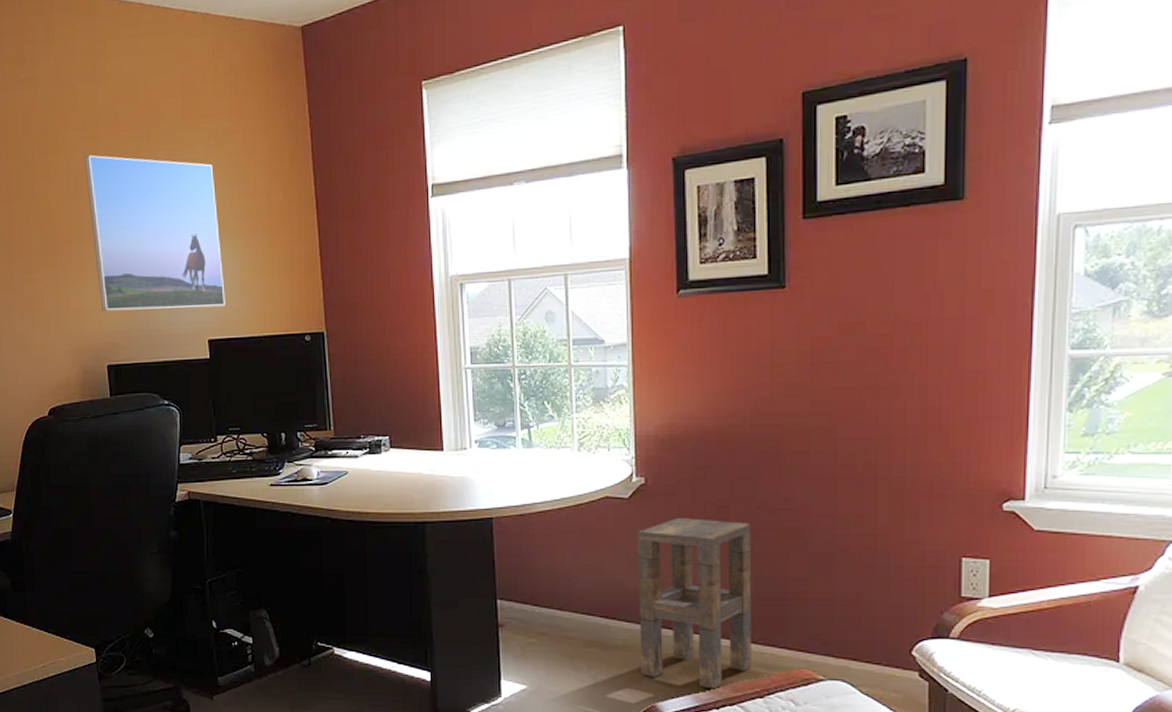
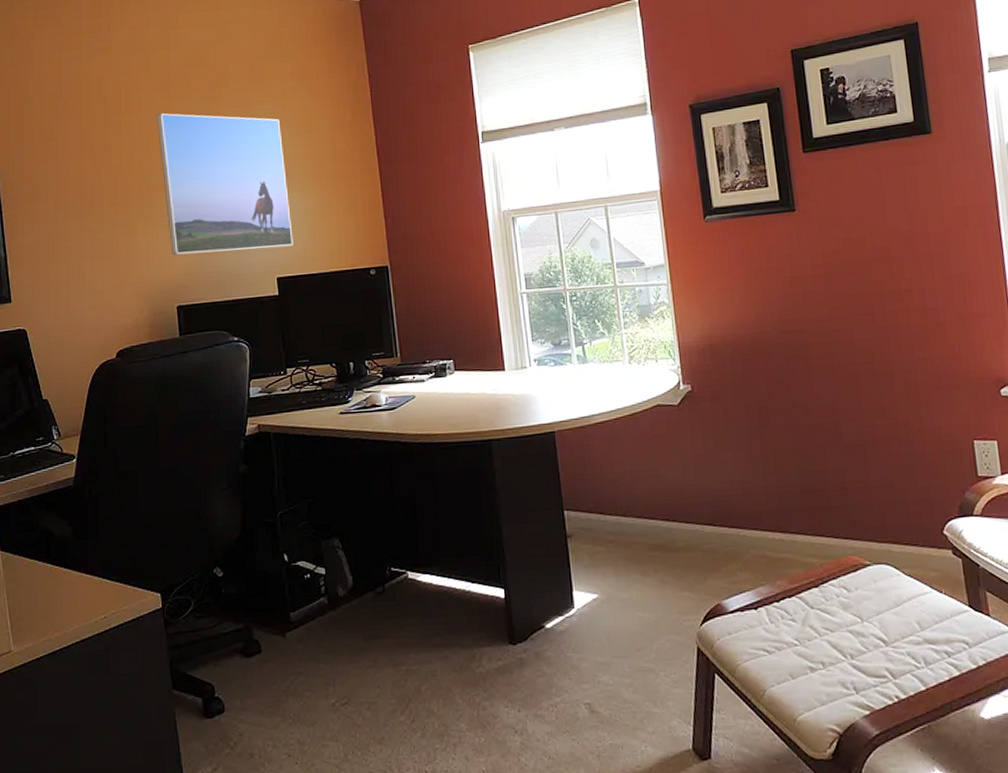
side table: present [638,518,752,689] -> none [689,420,804,583]

